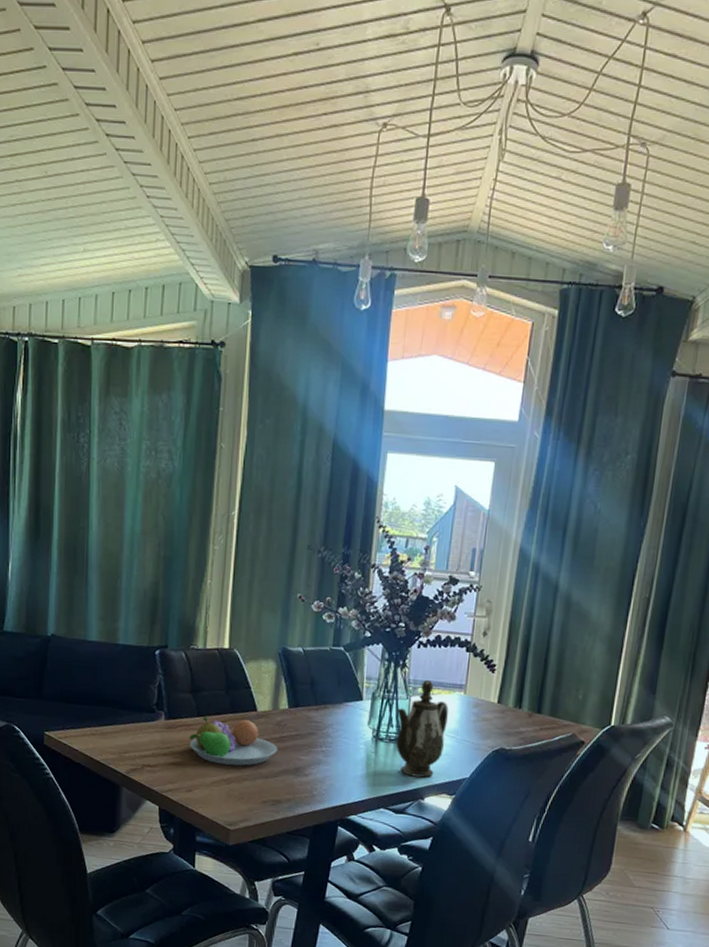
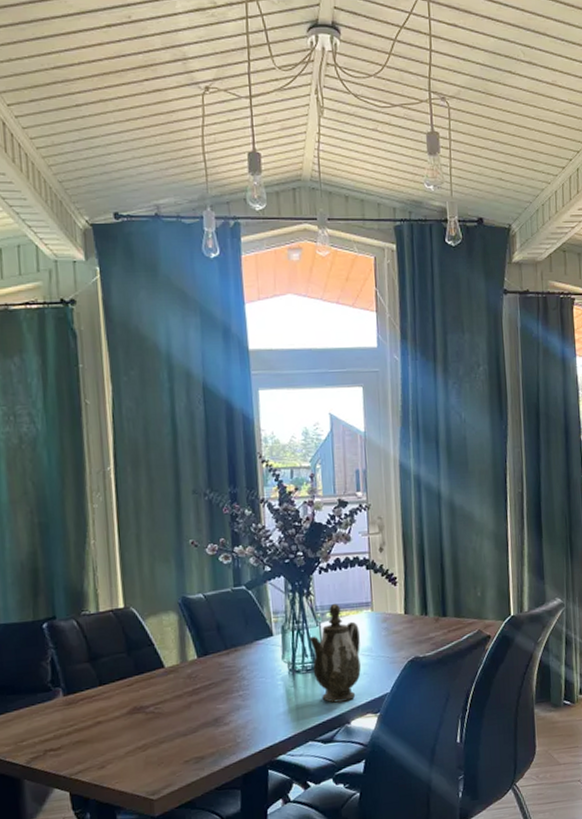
fruit bowl: present [189,717,278,766] -> none [93,677,193,732]

